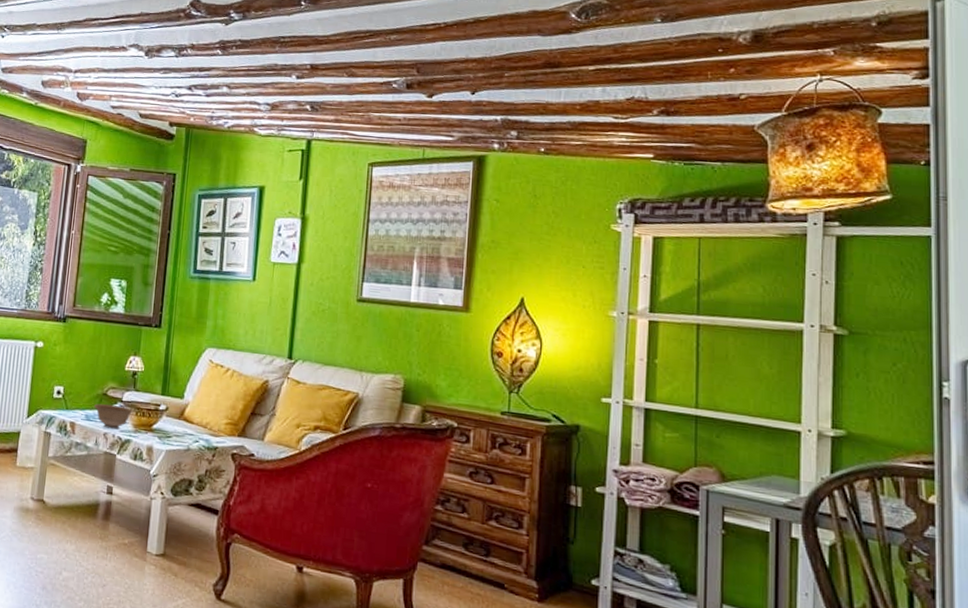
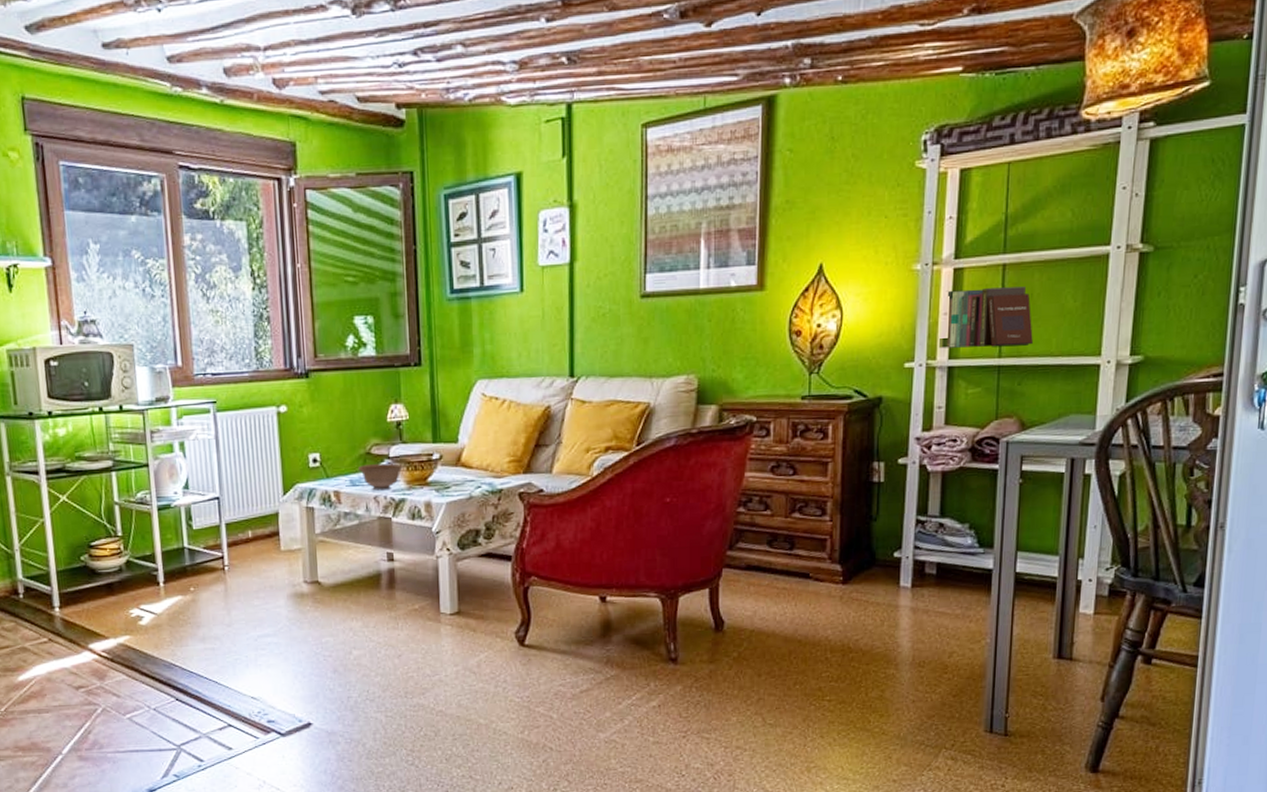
books: none [636,339,730,402] -> present [939,286,1033,349]

